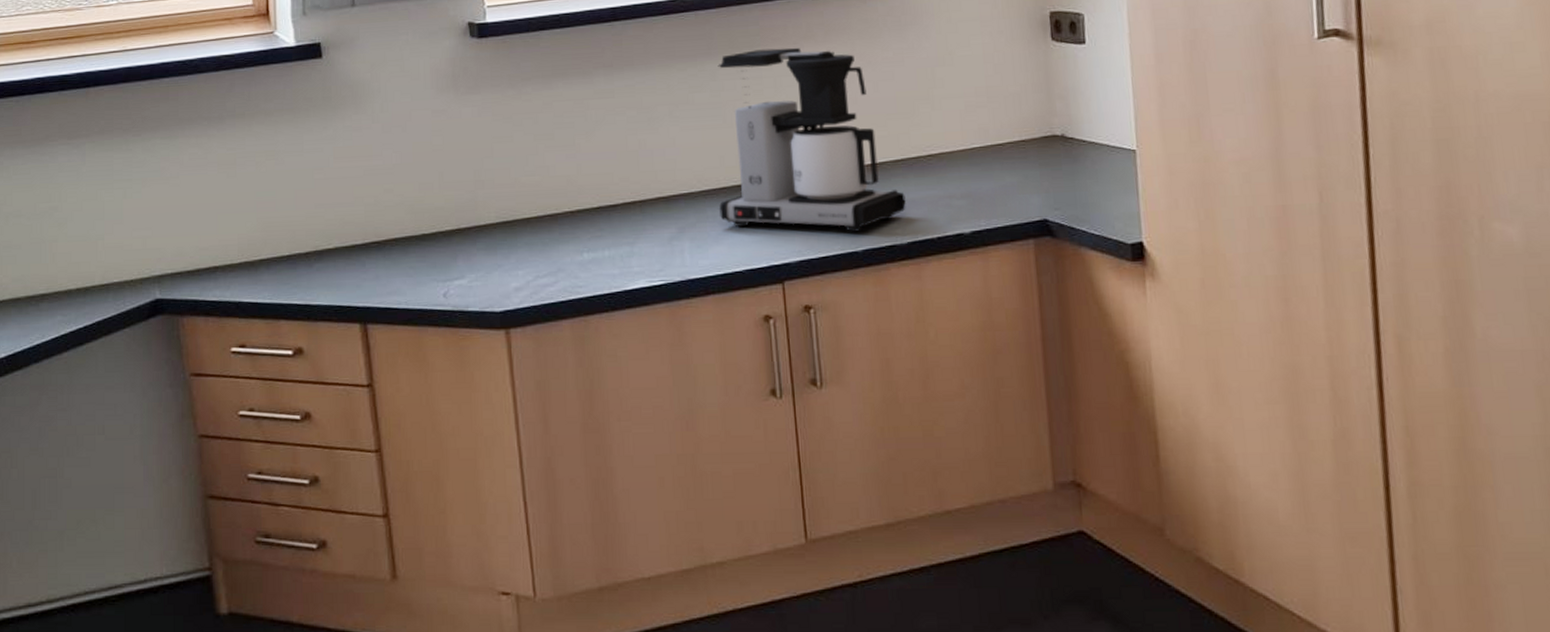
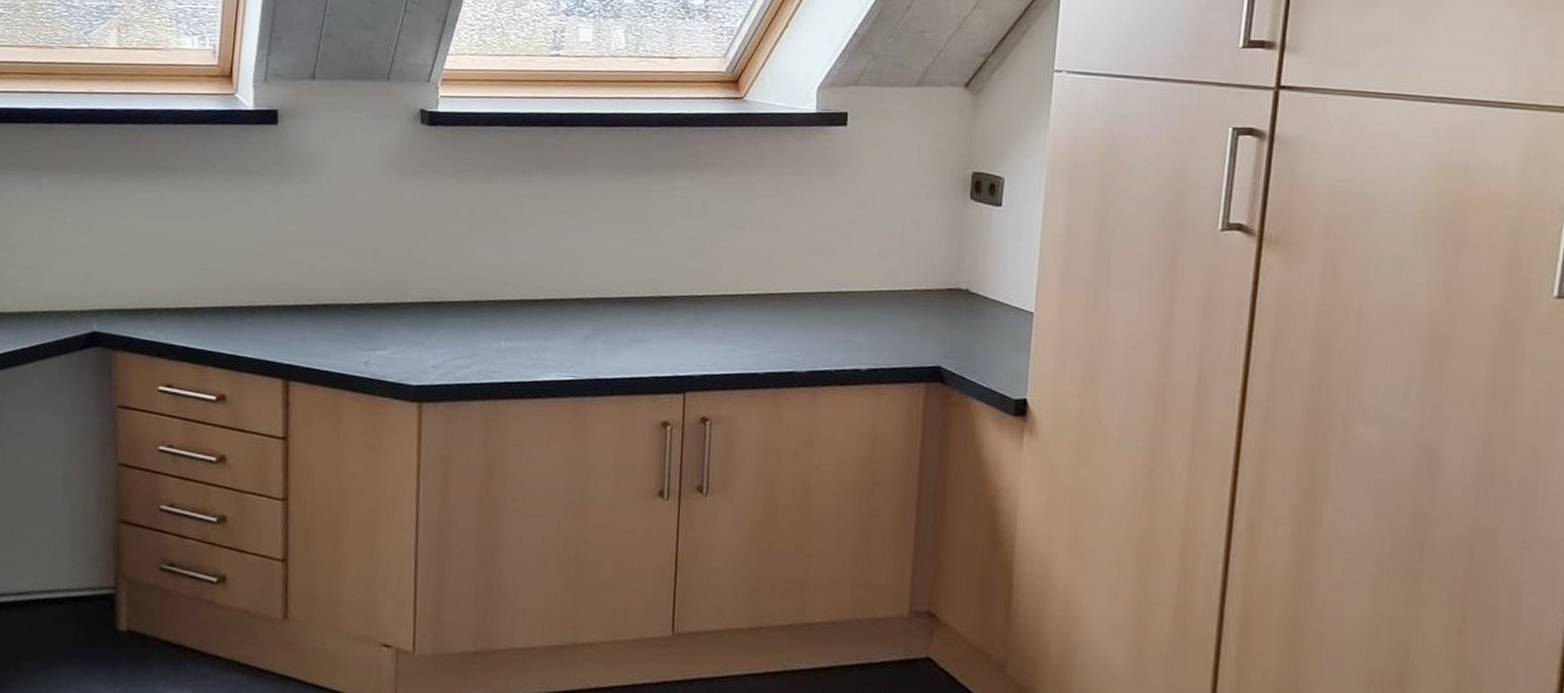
coffee maker: present [718,47,906,232] -> none [634,171,811,355]

